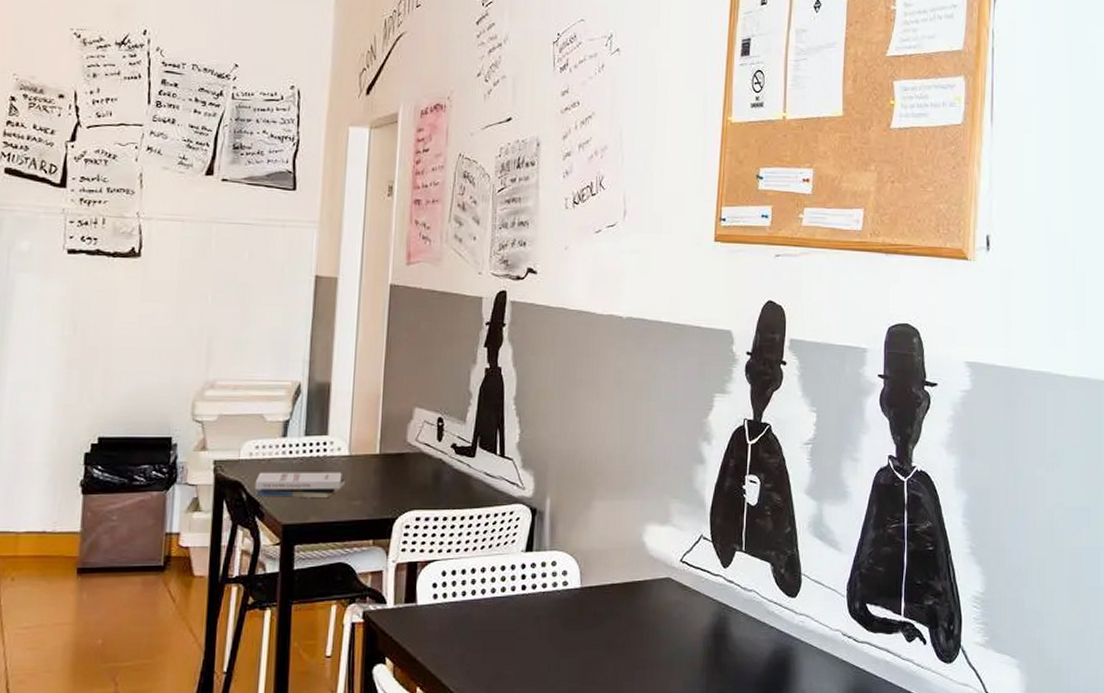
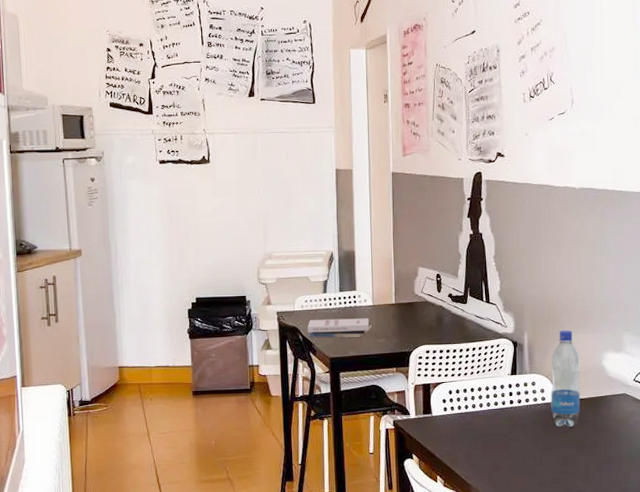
bottle: none [574,495,615,622] -> present [551,330,581,428]

